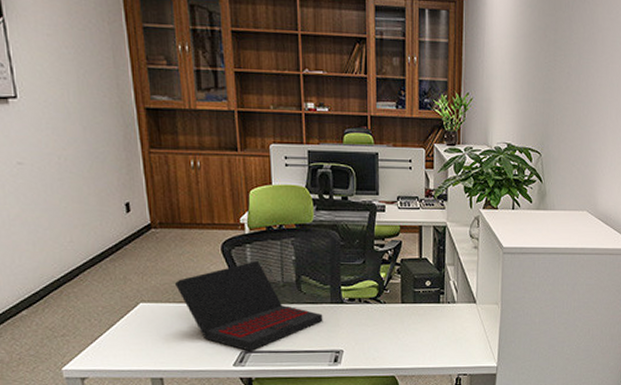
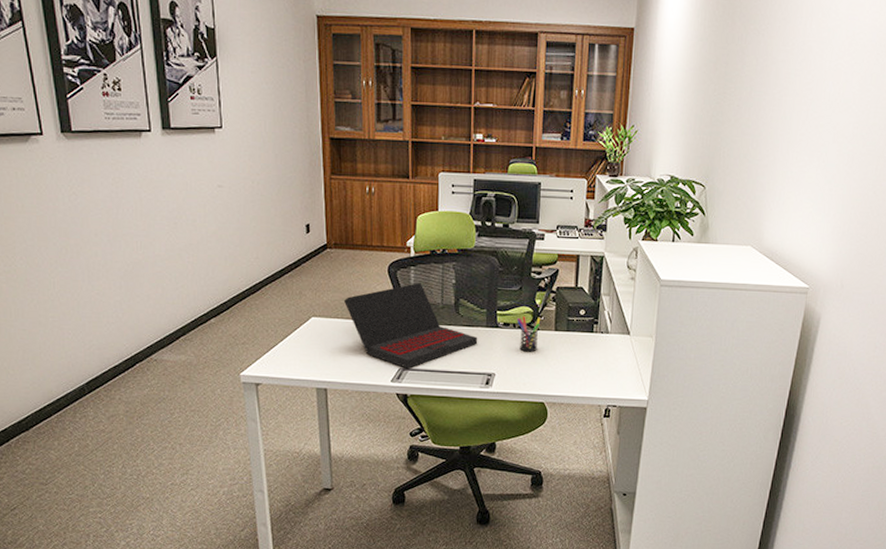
pen holder: none [361,290,387,326] -> present [516,316,541,352]

